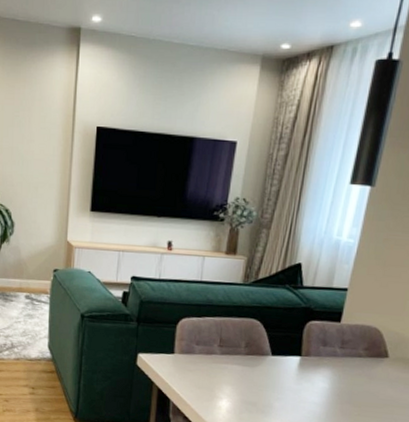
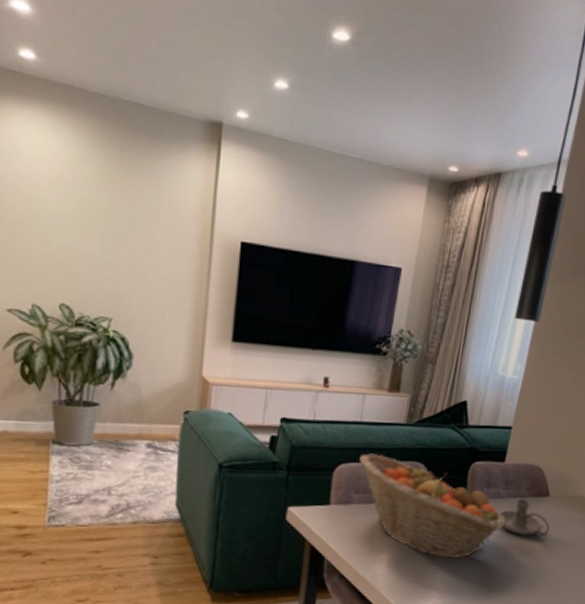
fruit basket: none [200,310,342,411] -> present [360,453,506,559]
candle holder: none [335,357,389,396] -> present [498,498,550,536]

